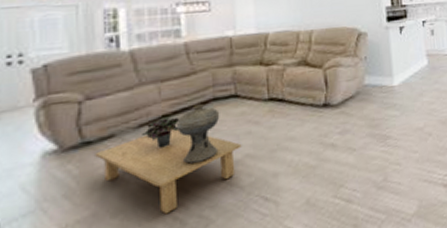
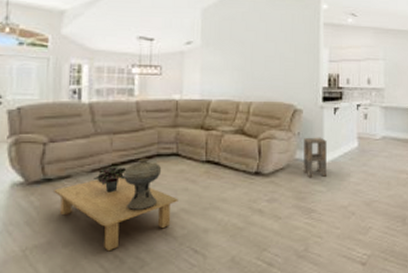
side table: none [371,59,399,102] -> present [303,137,327,177]

